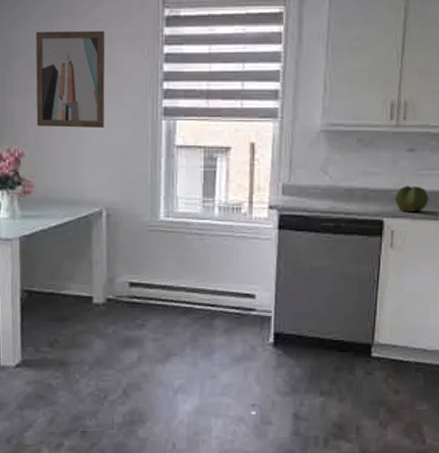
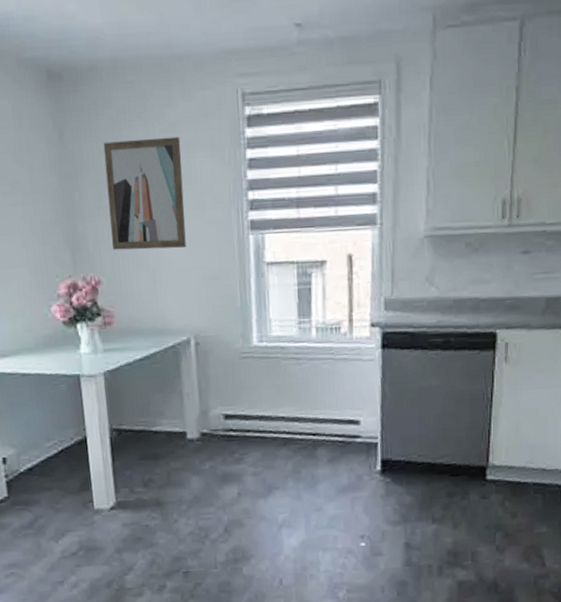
cabbage: present [395,185,429,213] -> none [509,292,547,322]

